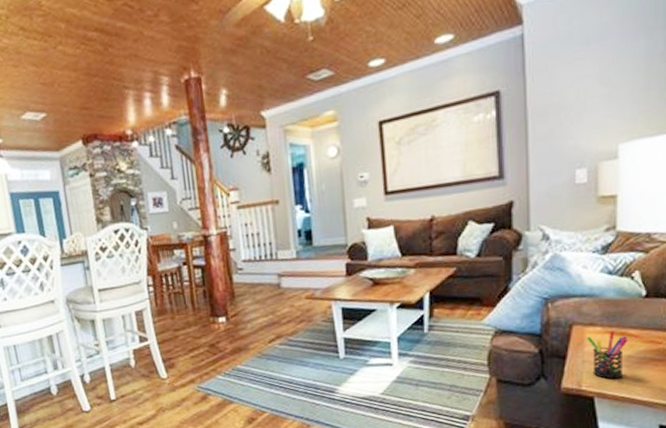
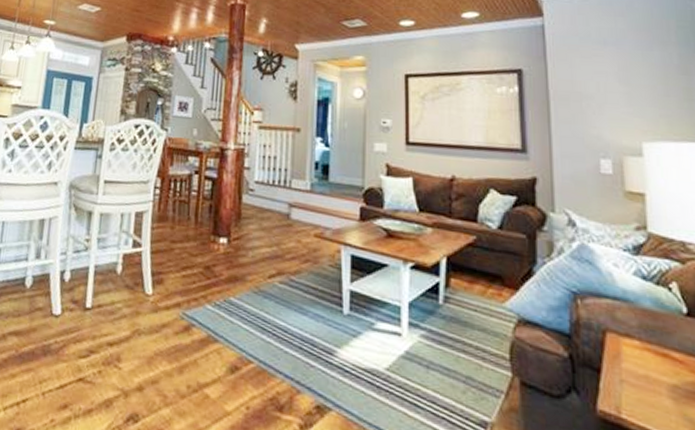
pen holder: present [587,330,629,379] -> none [623,348,673,414]

